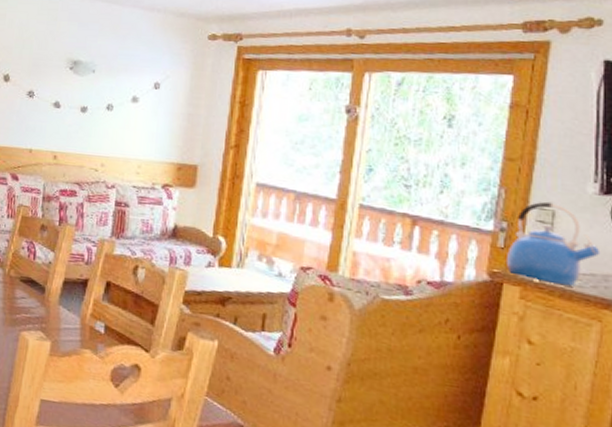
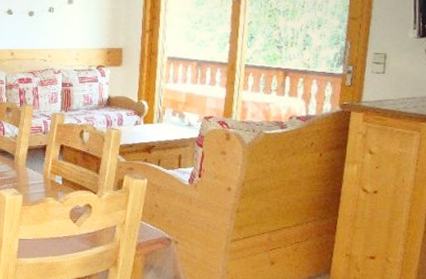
kettle: present [505,201,601,285] -> none [352,47,419,107]

